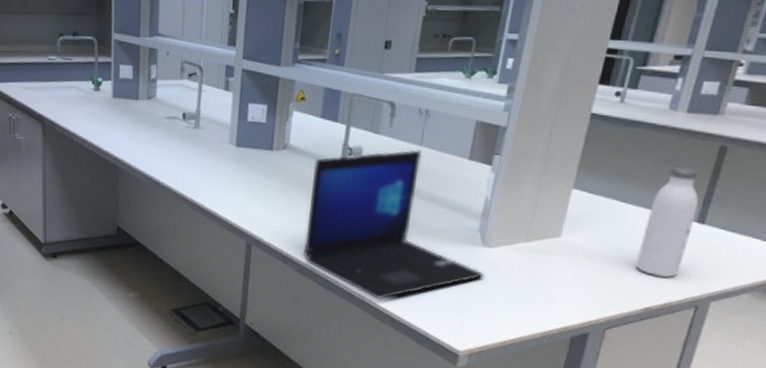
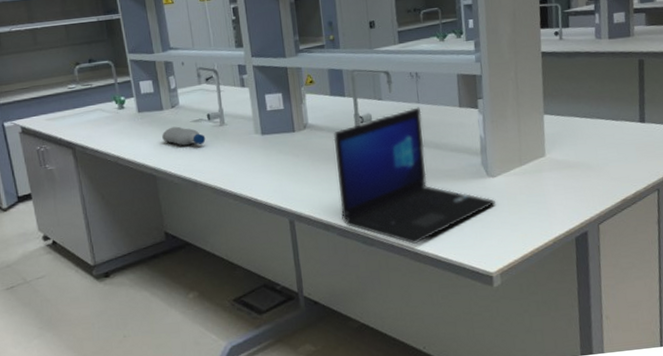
bottle: none [132,119,177,145] -> present [162,126,206,146]
water bottle: present [636,167,699,278] -> none [604,81,639,172]

